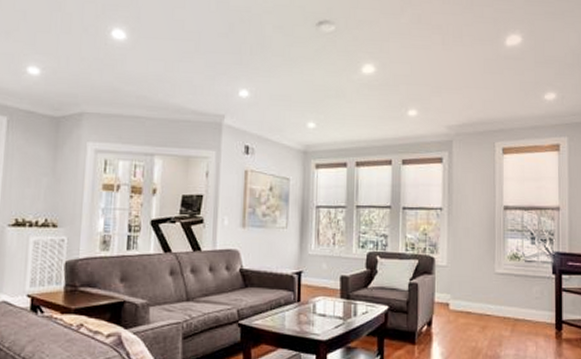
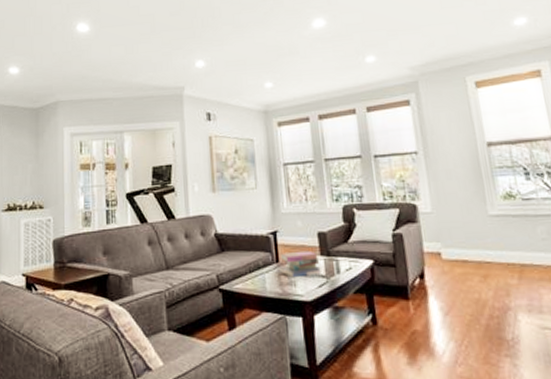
books: none [300,292,339,318] -> present [279,250,321,278]

